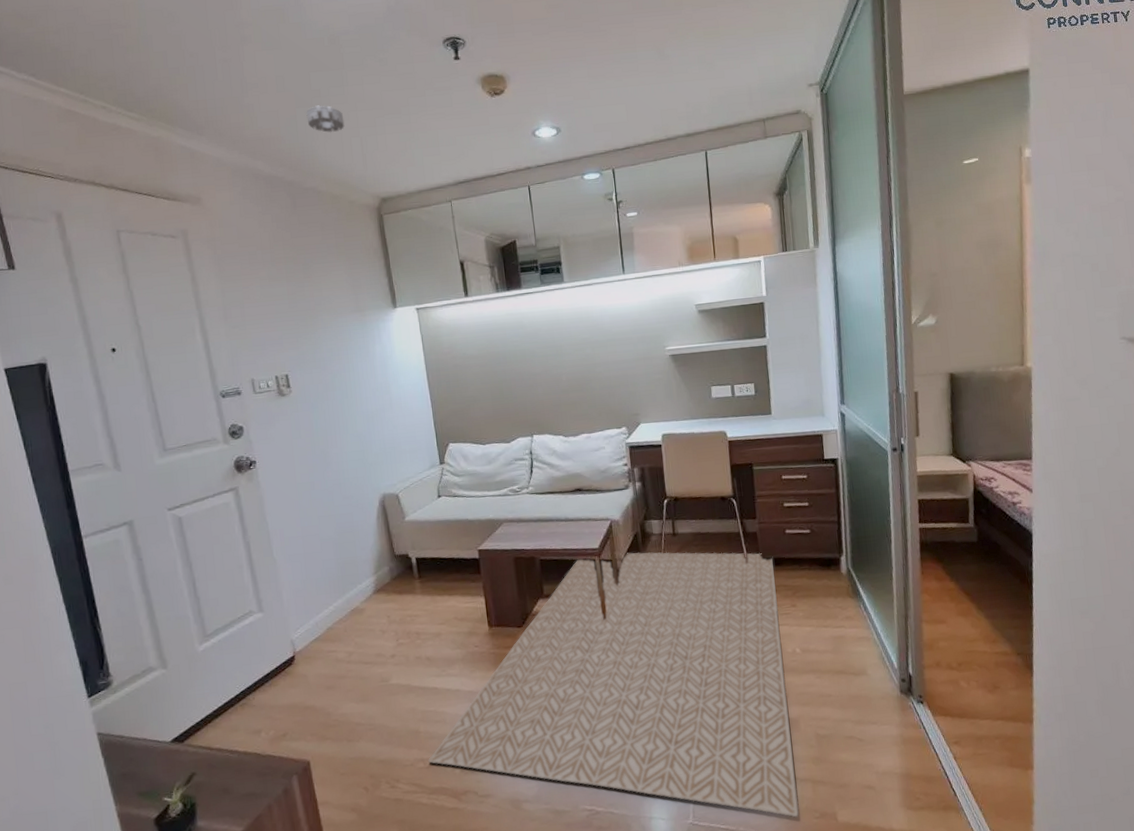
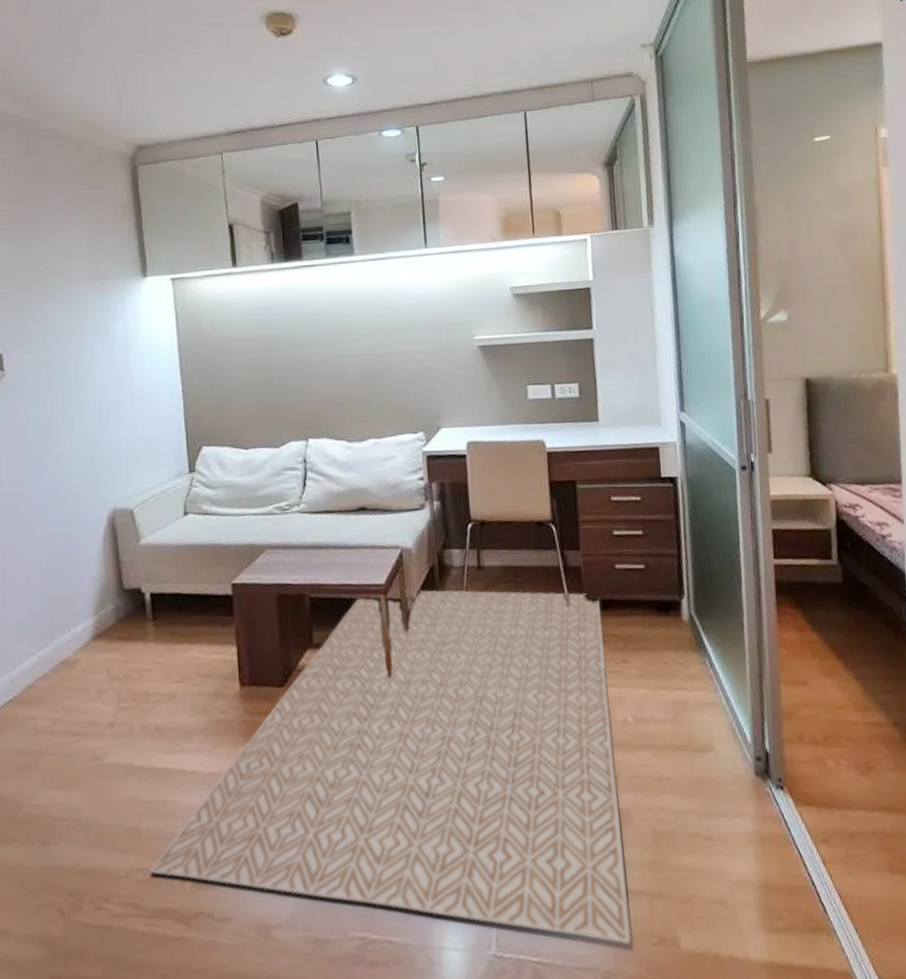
smoke detector: present [306,105,345,133] -> none [52,34,98,66]

